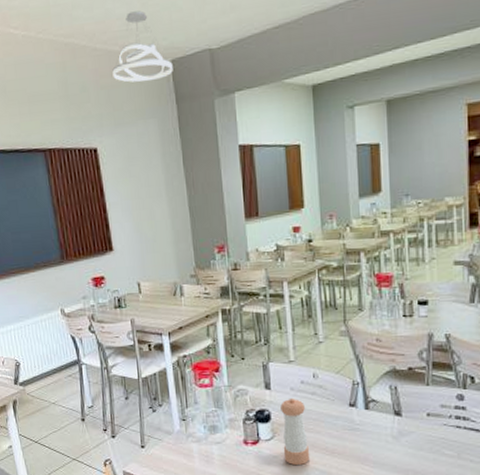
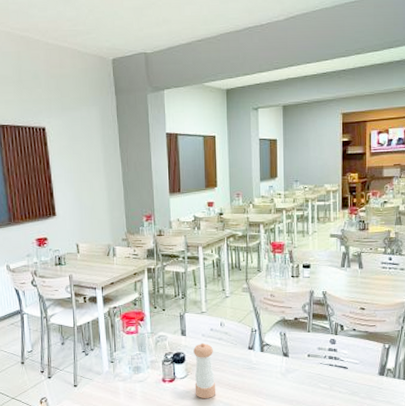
pendant light: present [112,10,173,83] -> none [61,15,114,74]

